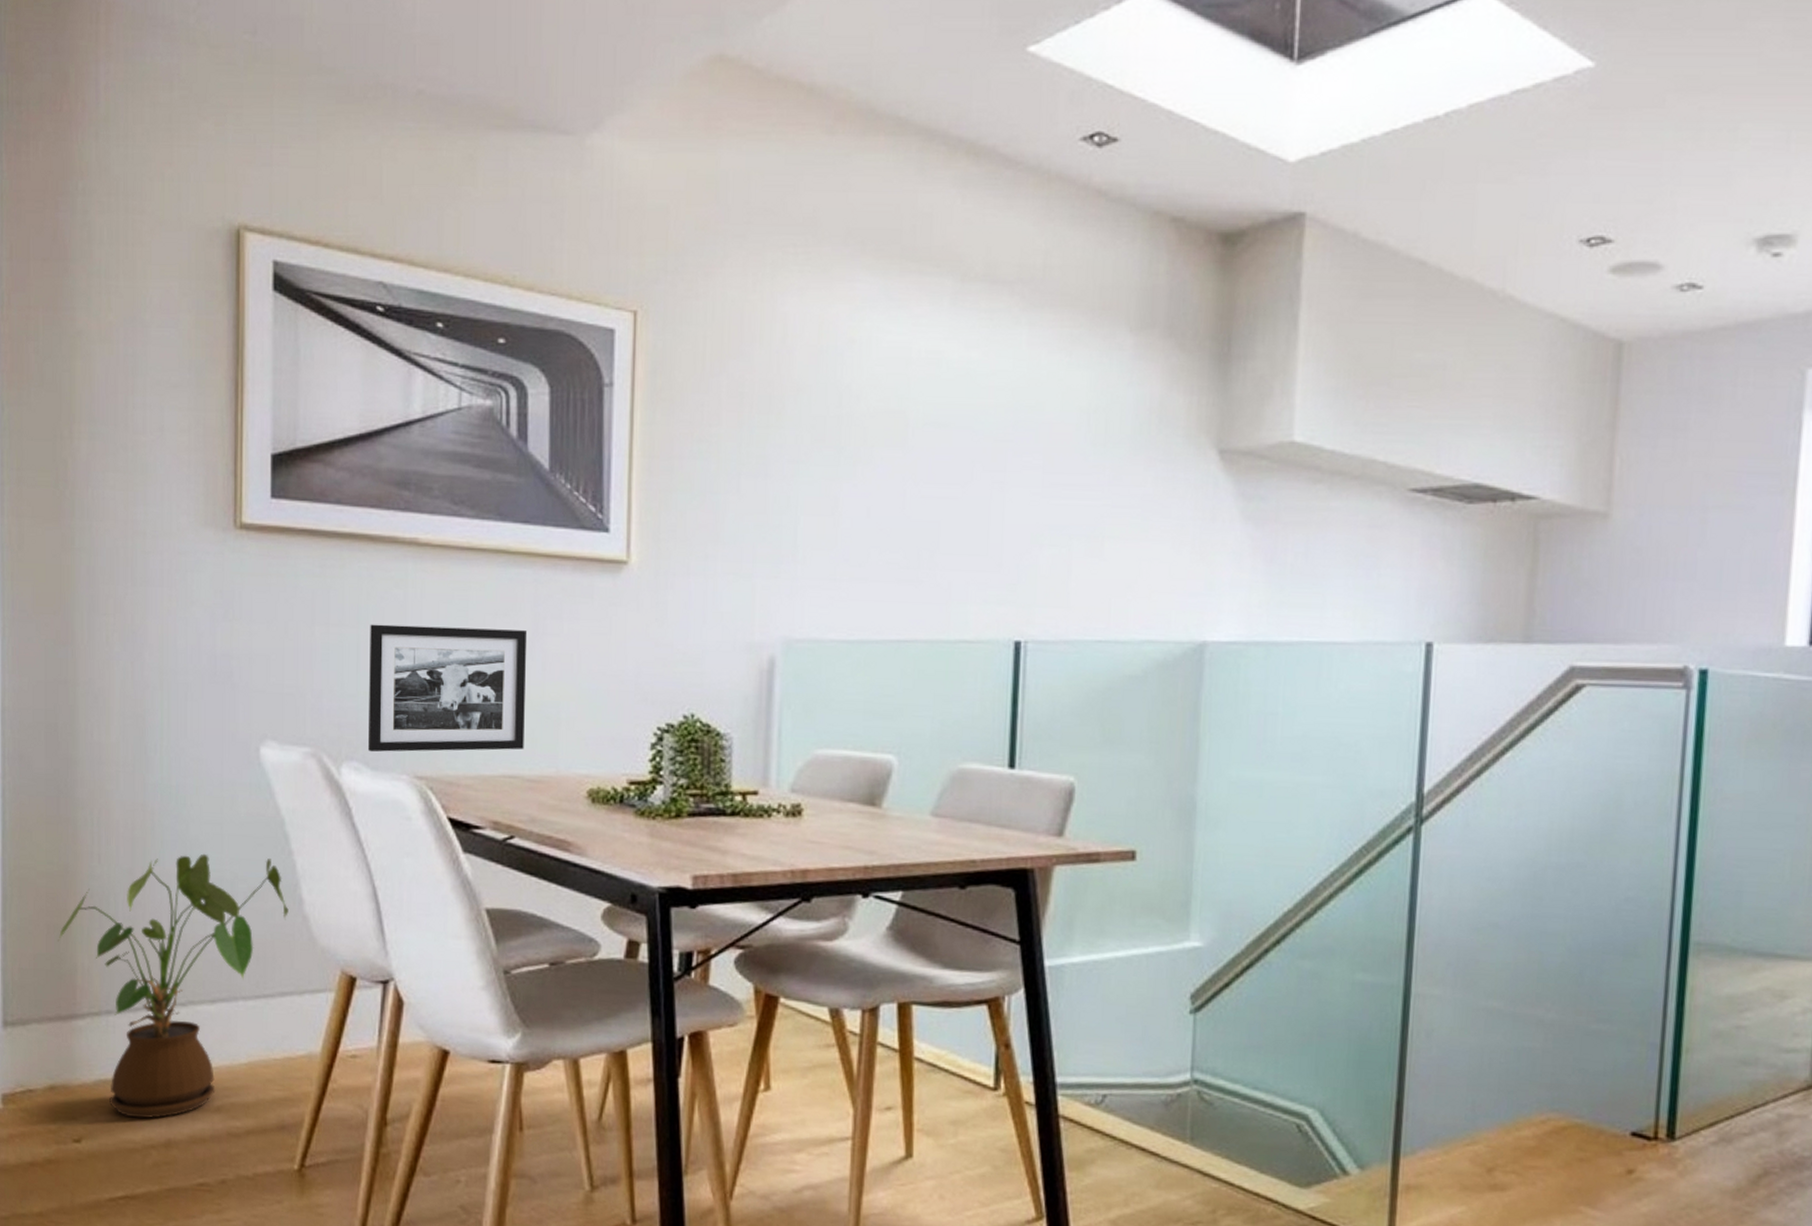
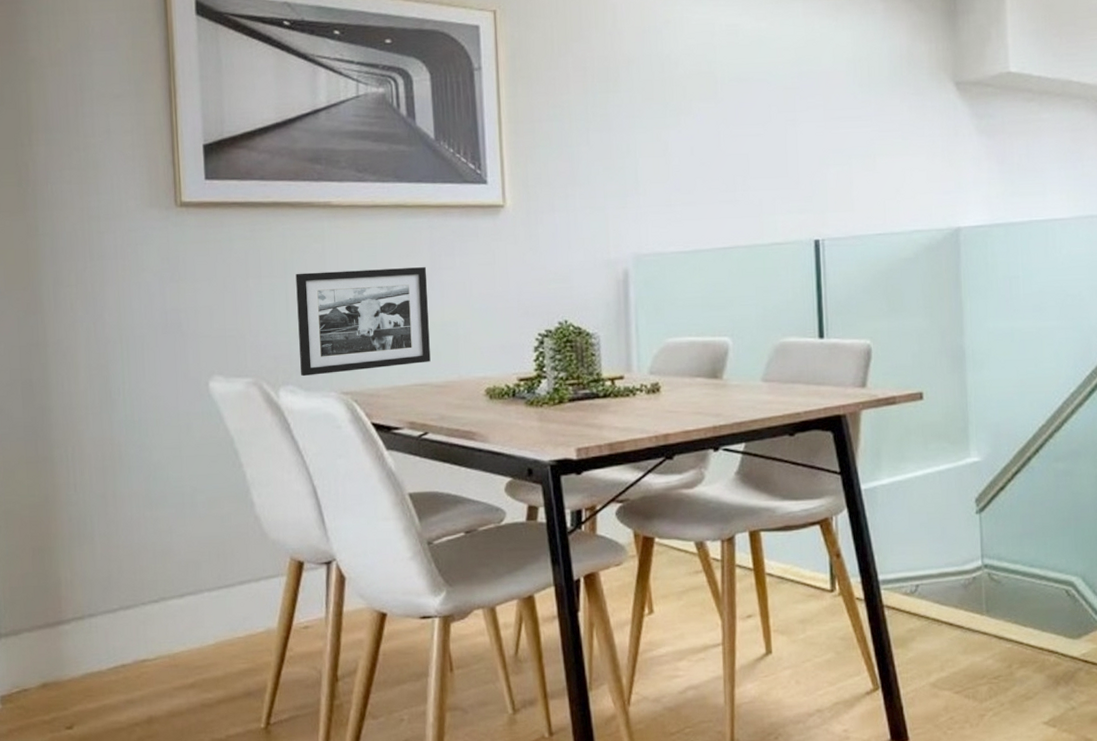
house plant: present [58,853,289,1119] -> none [43,472,242,702]

